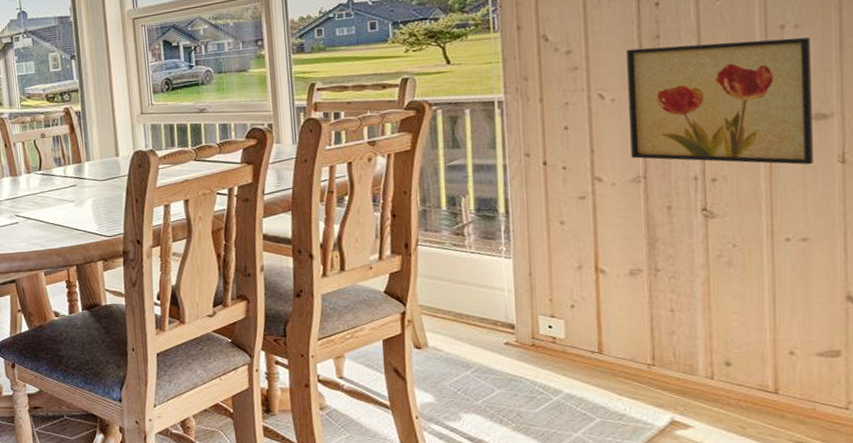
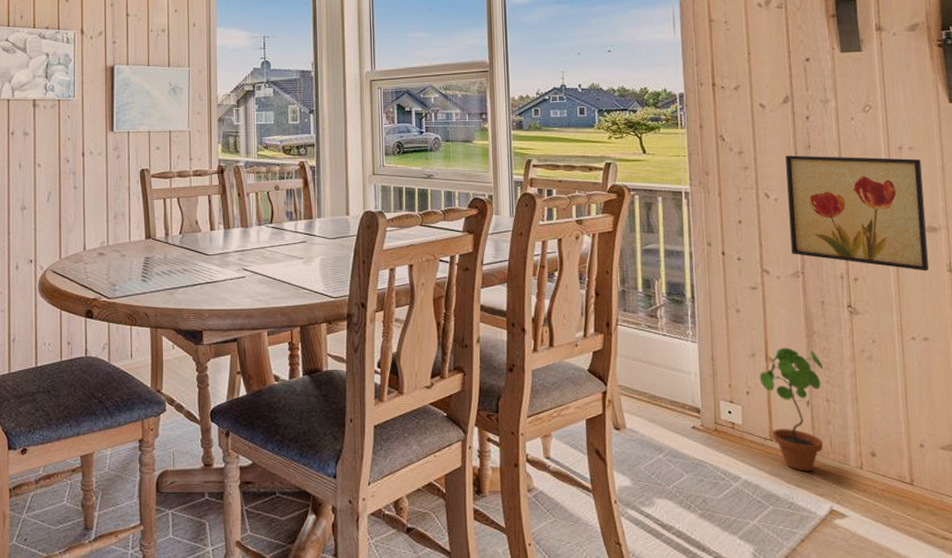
potted plant: none [587,257,667,383] -> present [759,347,823,472]

